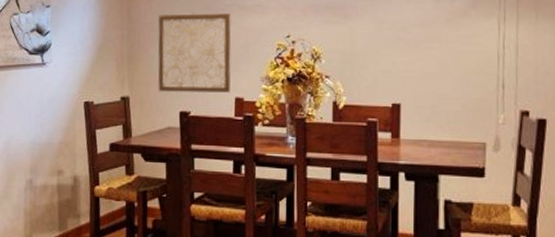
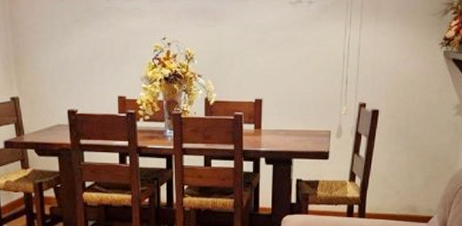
wall art: present [157,12,231,94] -> none [40,15,113,93]

